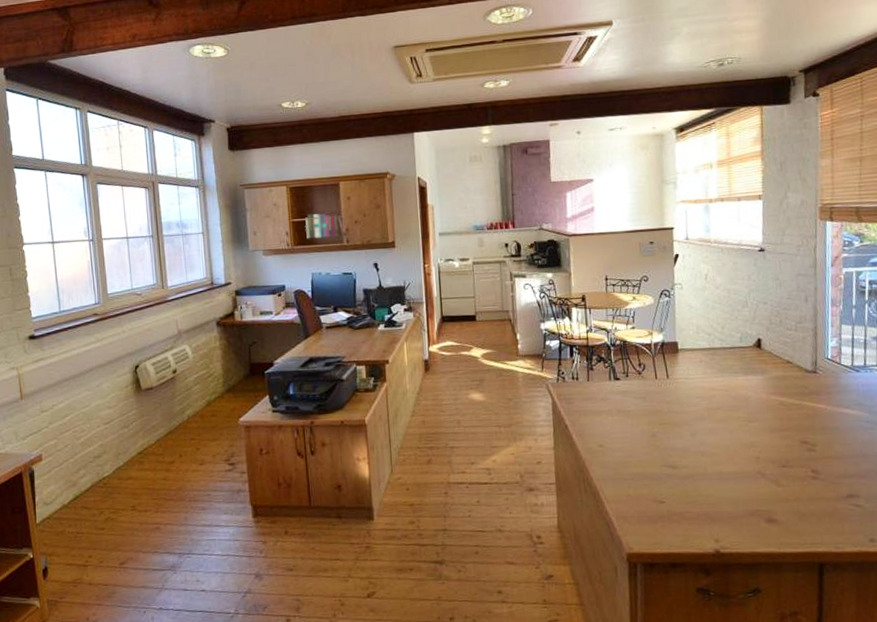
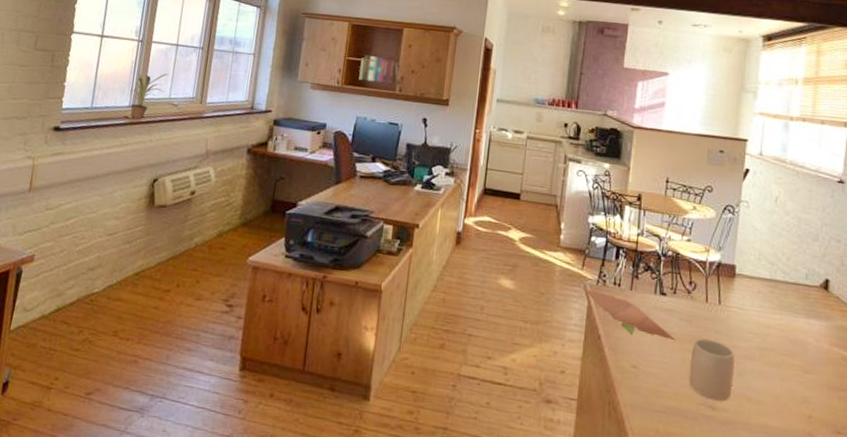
potted plant: none [93,267,126,315] -> present [130,73,169,120]
papers: none [546,387,634,420] -> present [584,289,677,342]
mug: none [648,409,689,461] -> present [688,338,735,402]

